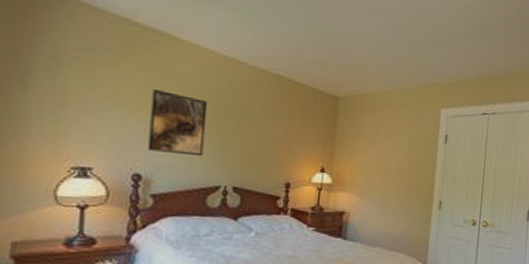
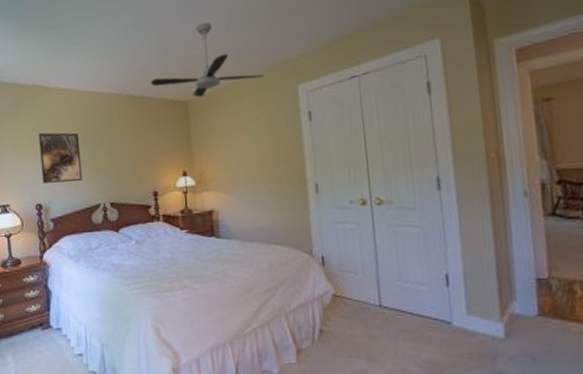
ceiling fan: none [303,23,416,97] -> present [150,22,265,98]

